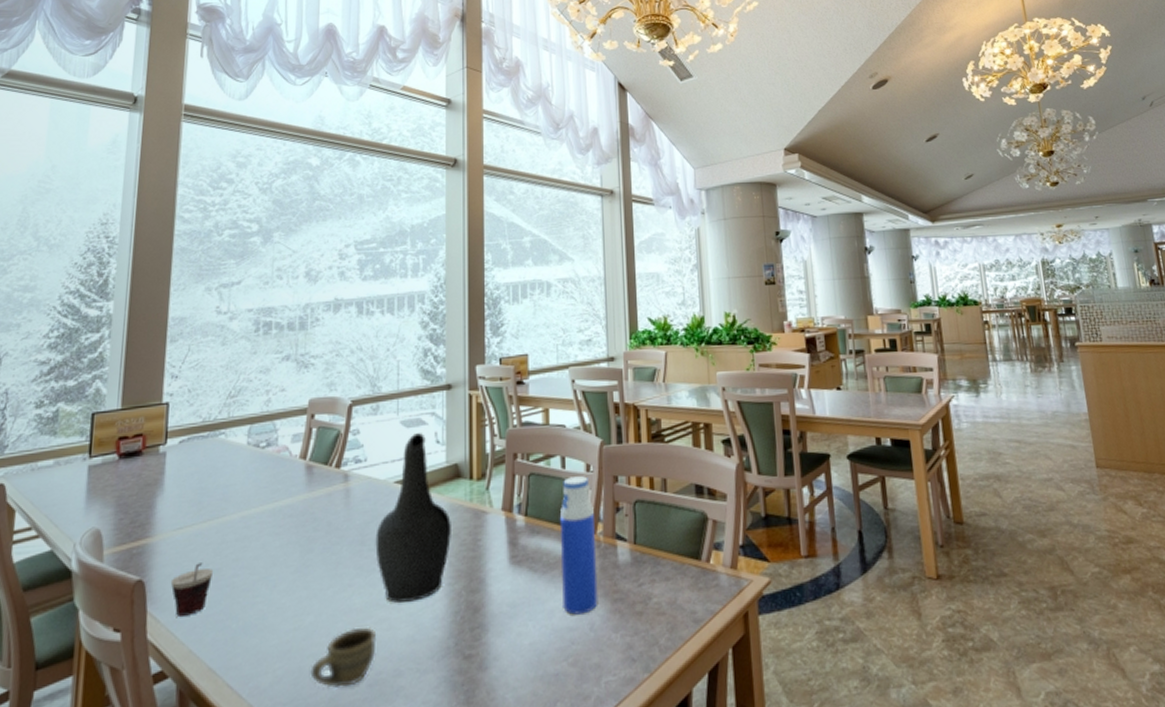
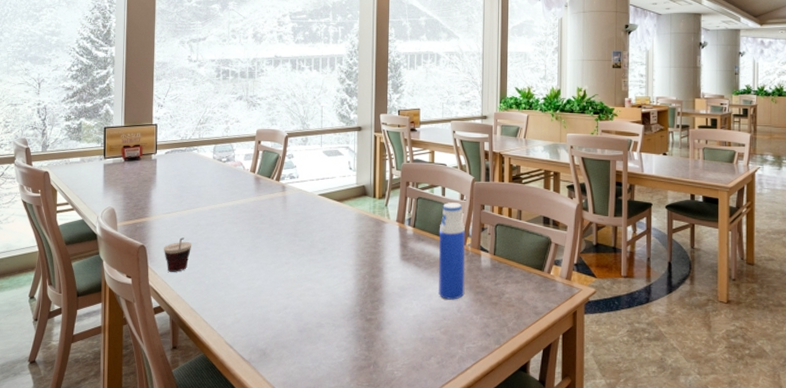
cup: present [310,626,377,688] -> none [259,292,305,330]
decorative vase: present [375,433,451,603] -> none [304,161,359,279]

